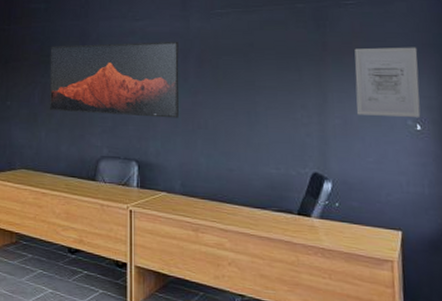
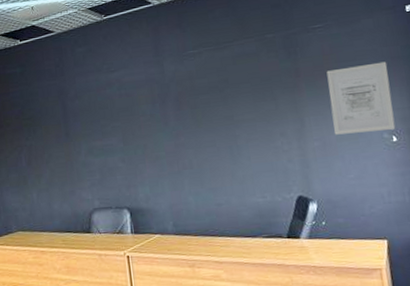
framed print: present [49,41,179,118] -> none [31,87,164,172]

